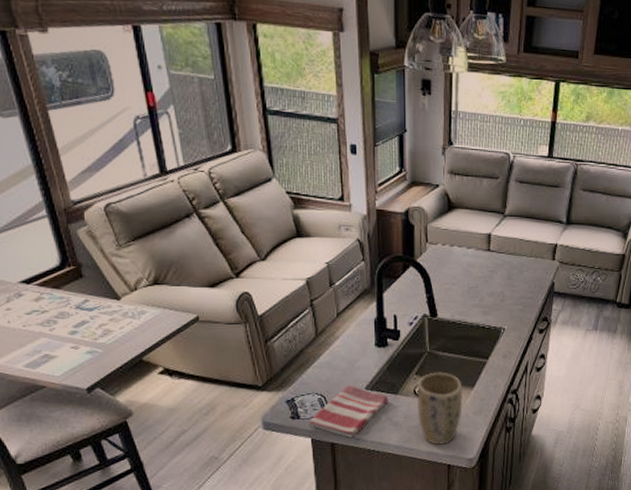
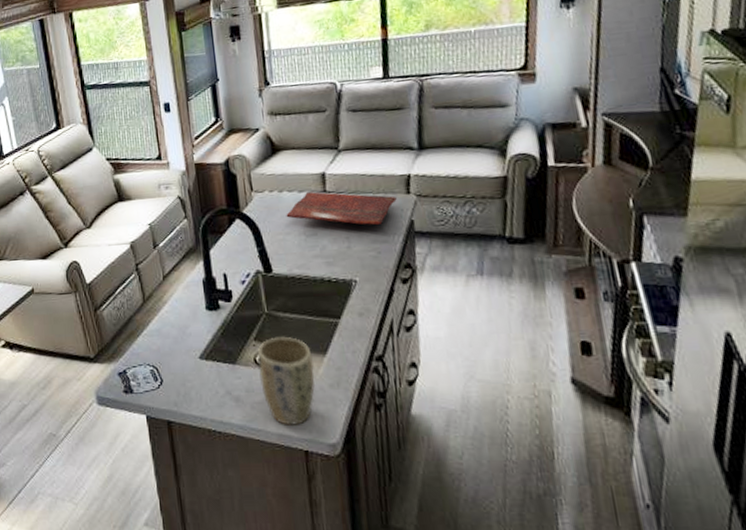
dish towel: present [308,385,389,439] -> none [142,354,226,416]
cutting board: none [454,249,544,283] -> present [286,192,397,225]

